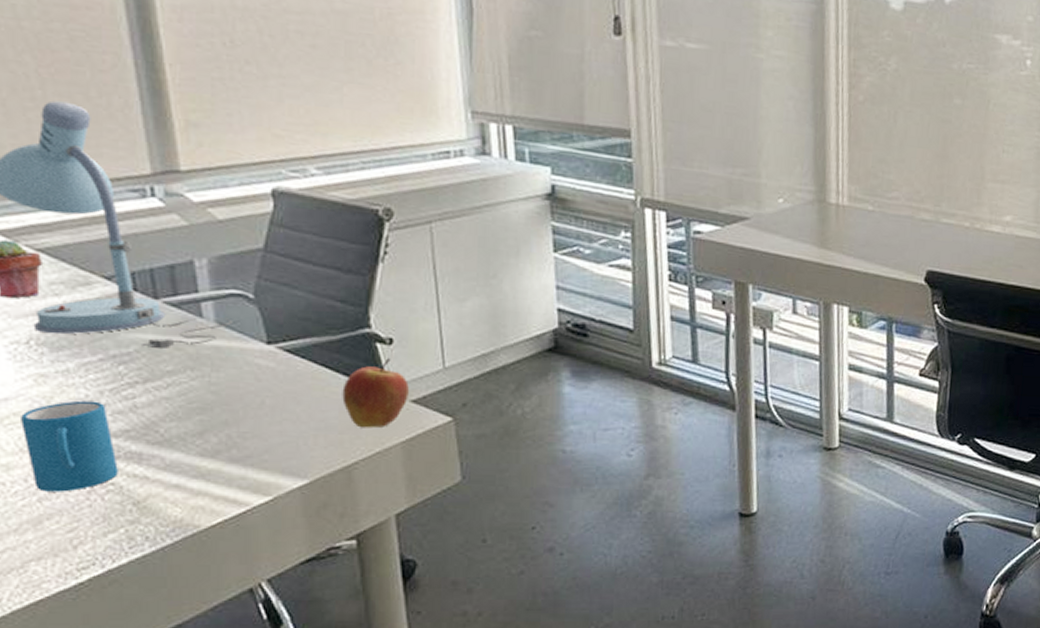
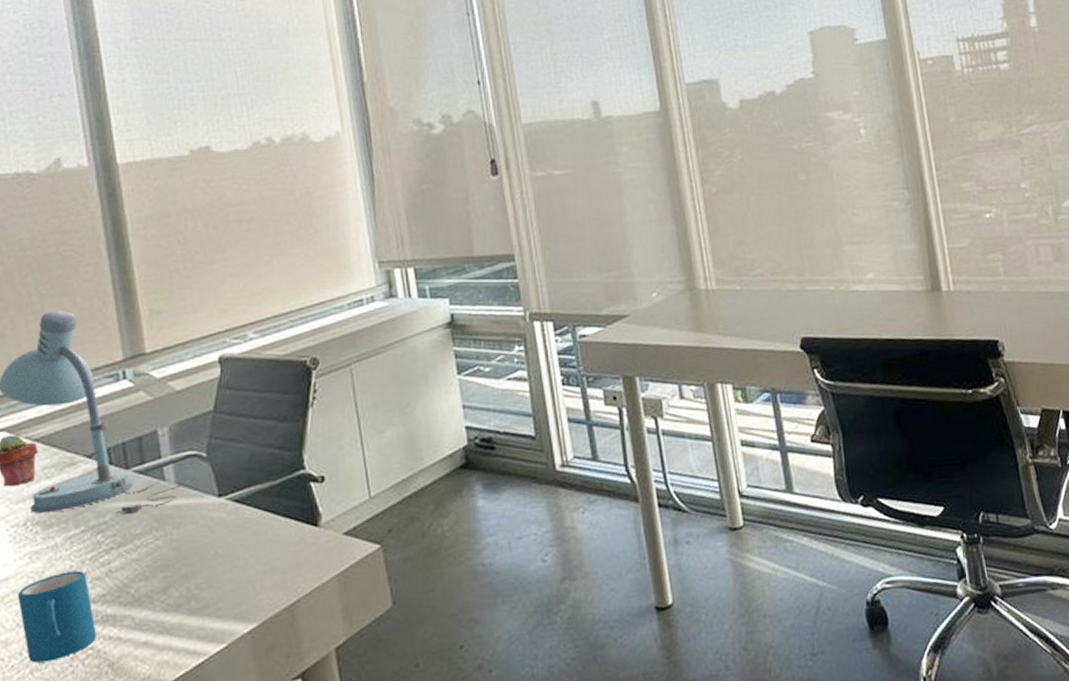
apple: present [342,358,409,428] -> none [283,495,341,566]

